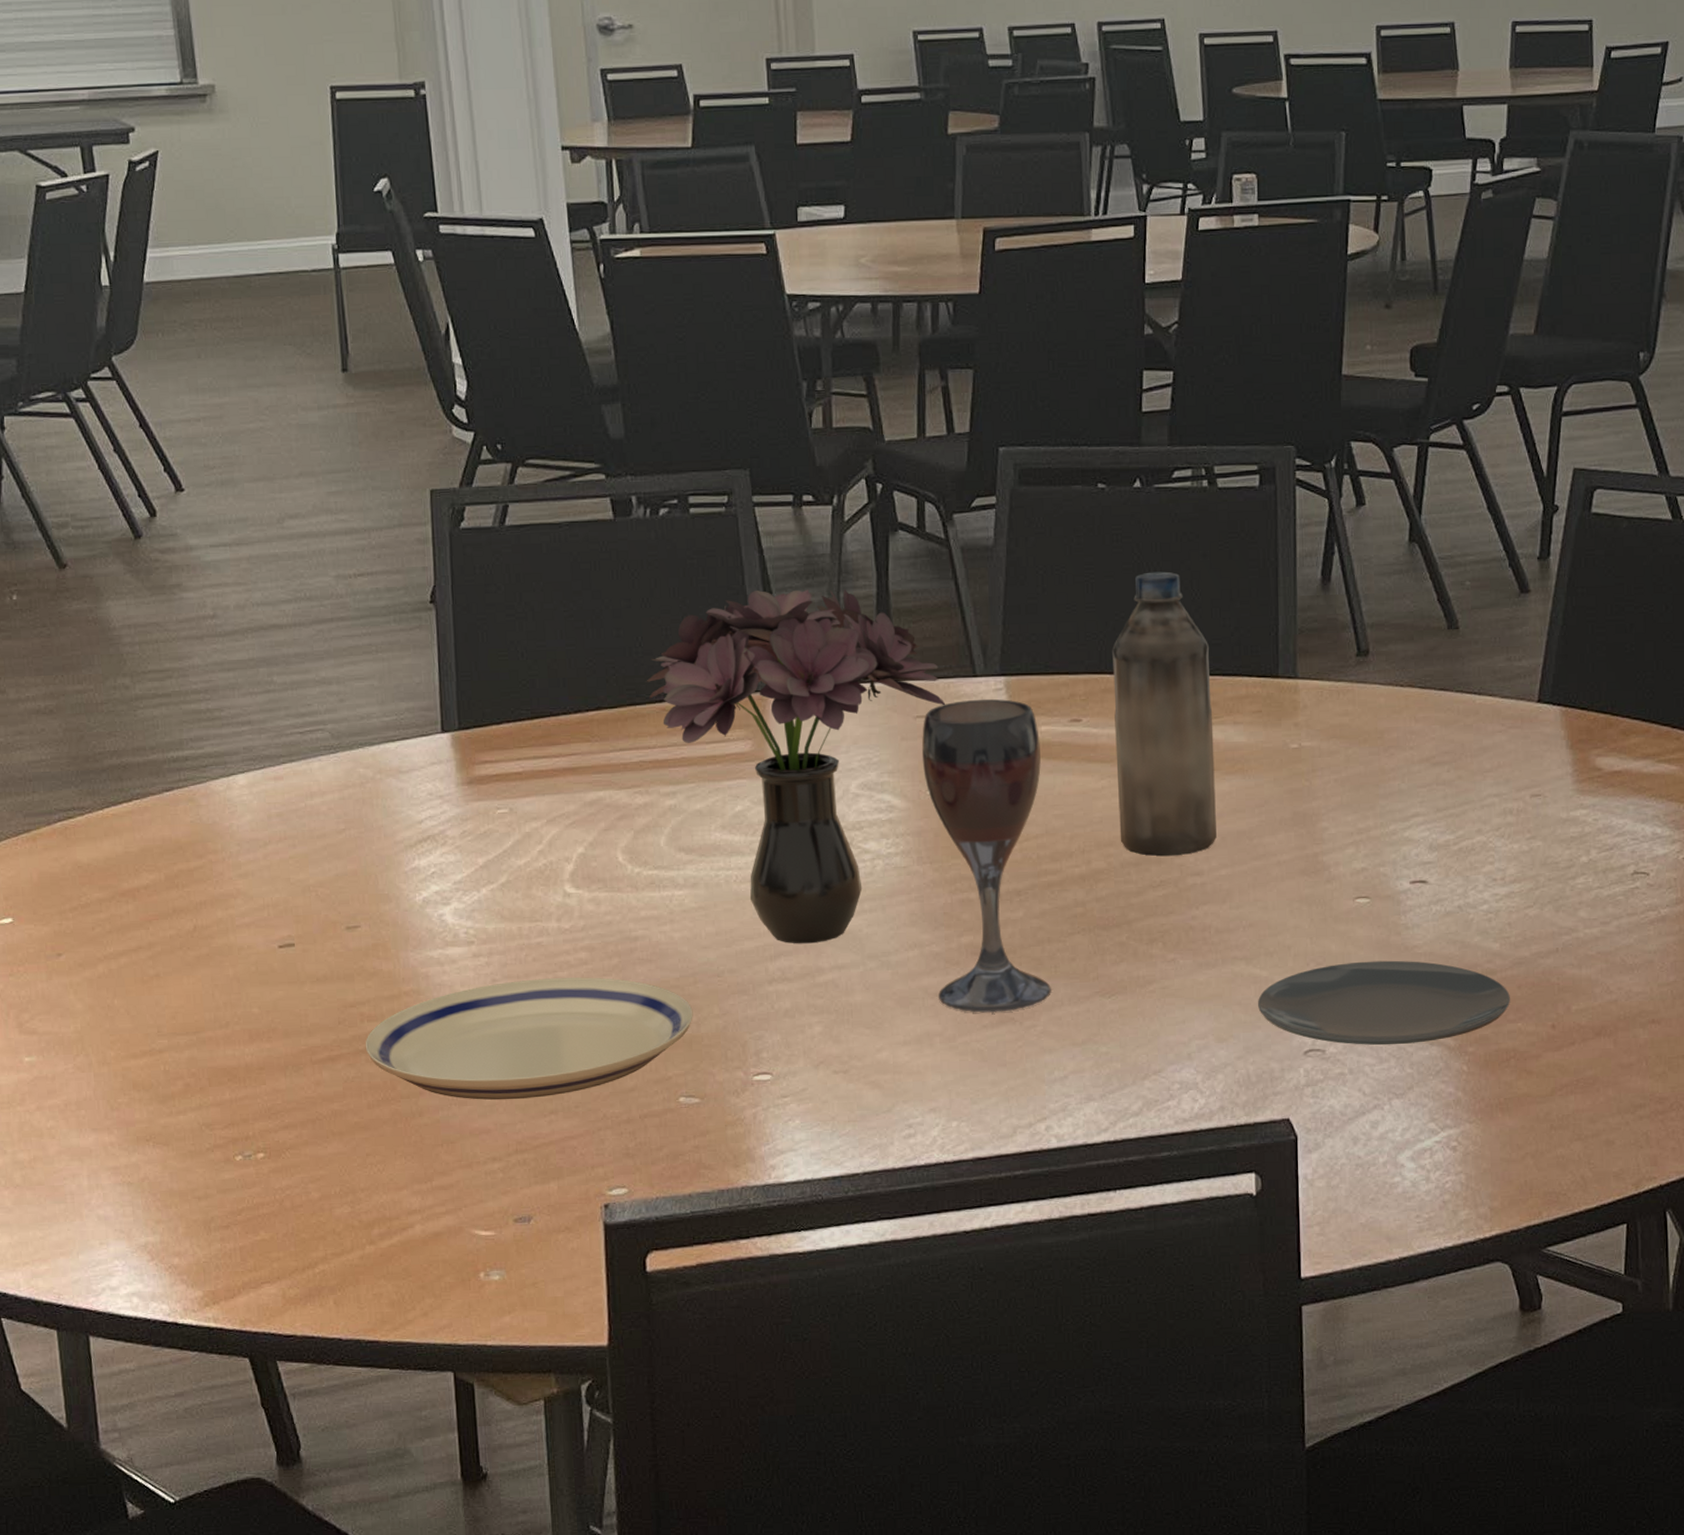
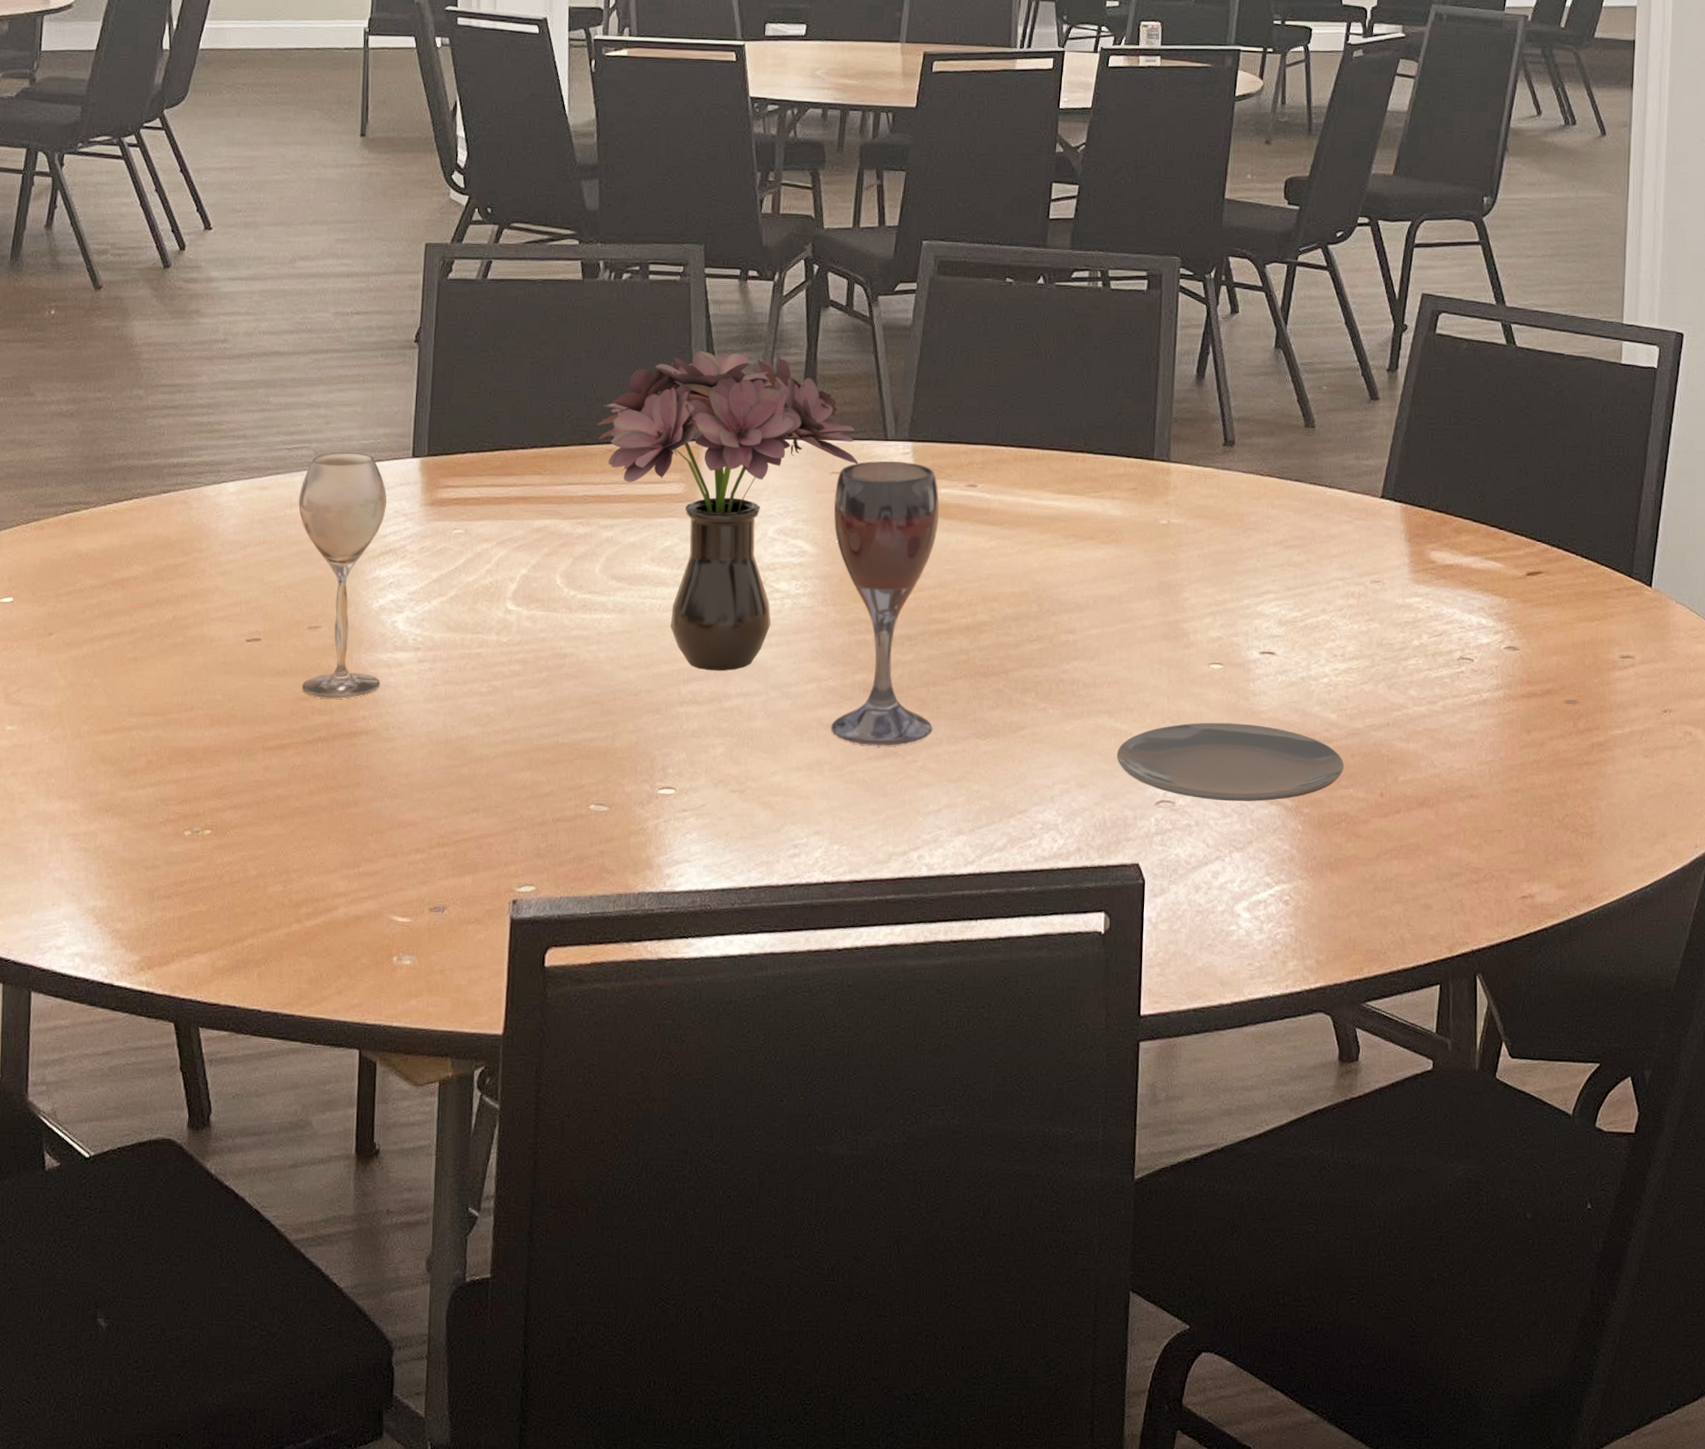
wineglass: none [319,732,434,1004] -> present [298,452,387,699]
plate: present [365,977,693,1100] -> none [313,686,610,796]
water bottle: present [1111,571,1217,856] -> none [1004,358,1095,613]

